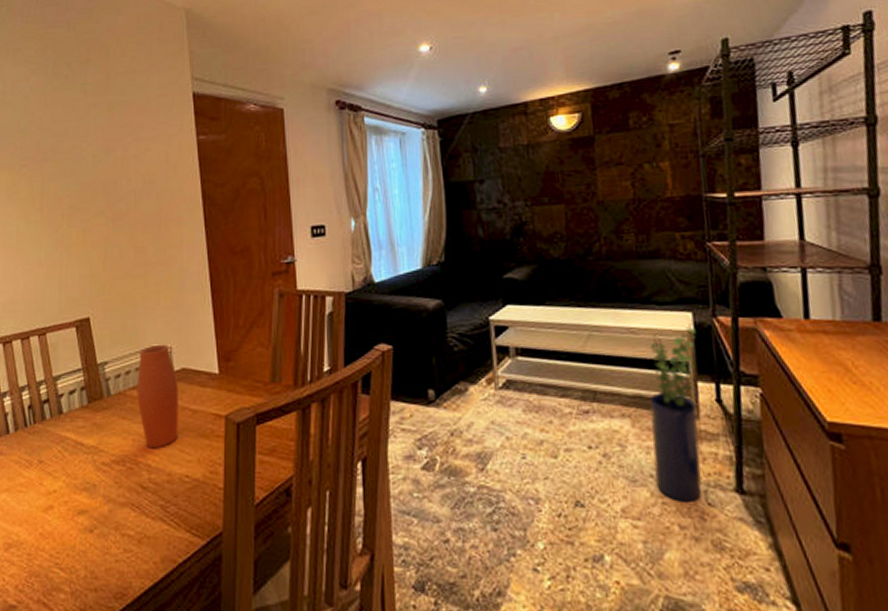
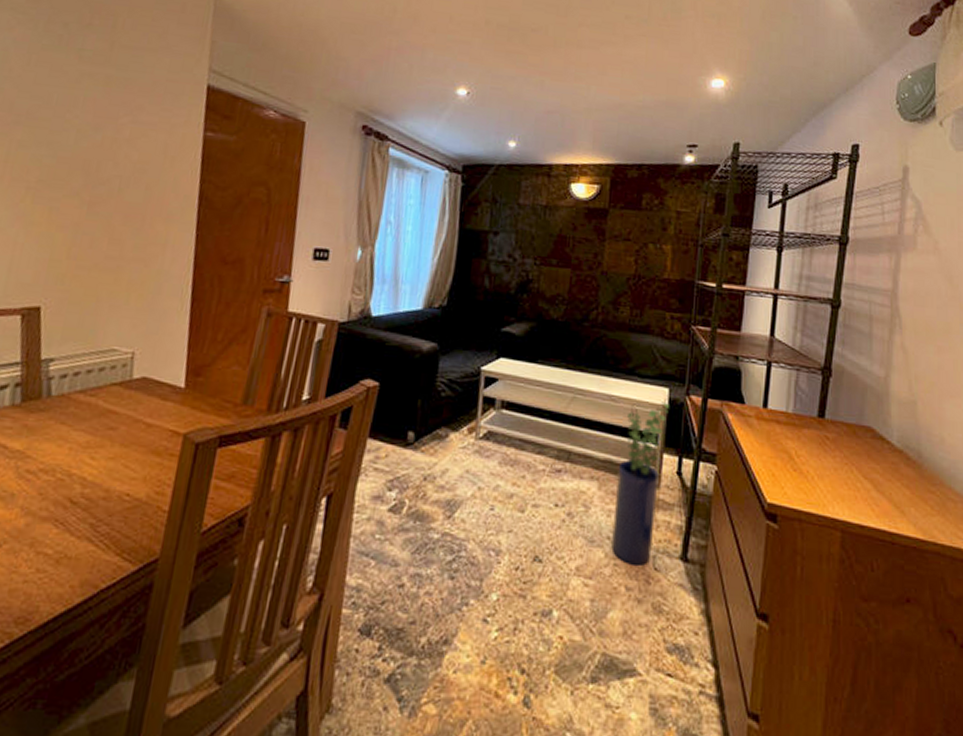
vase: present [137,344,179,449] -> none [82,347,136,461]

